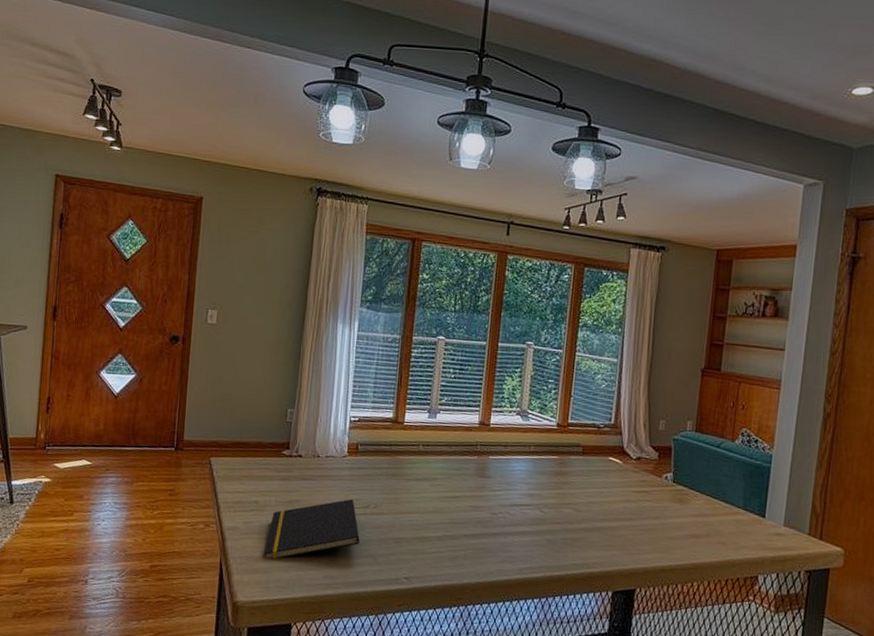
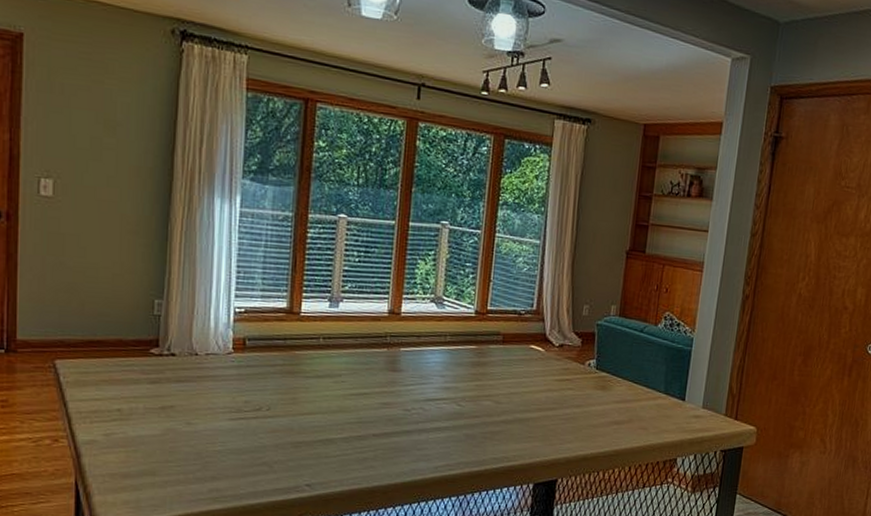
notepad: present [264,498,360,559] -> none [132,401,252,474]

